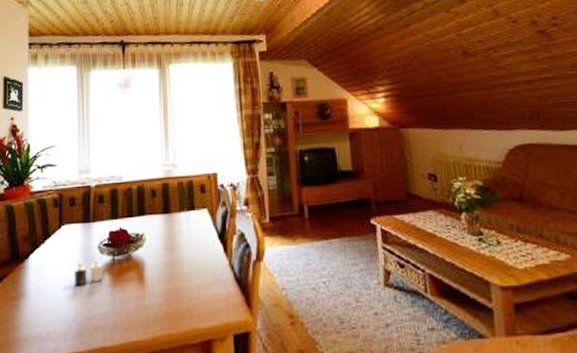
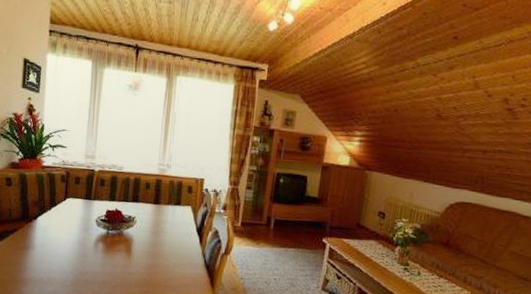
candle: present [74,259,103,286] -> none [74,229,98,249]

